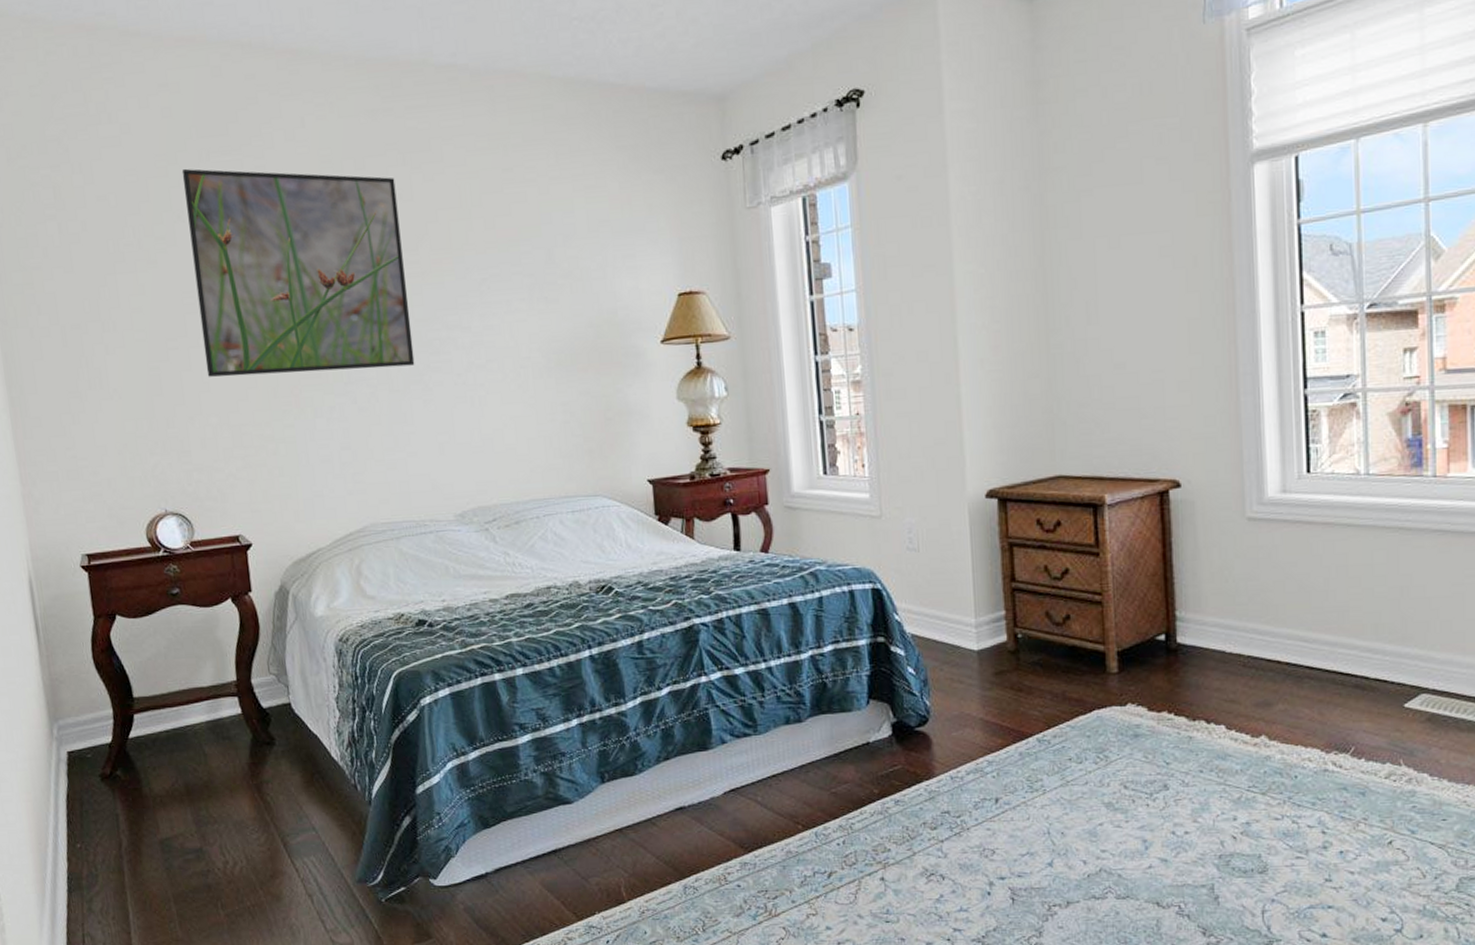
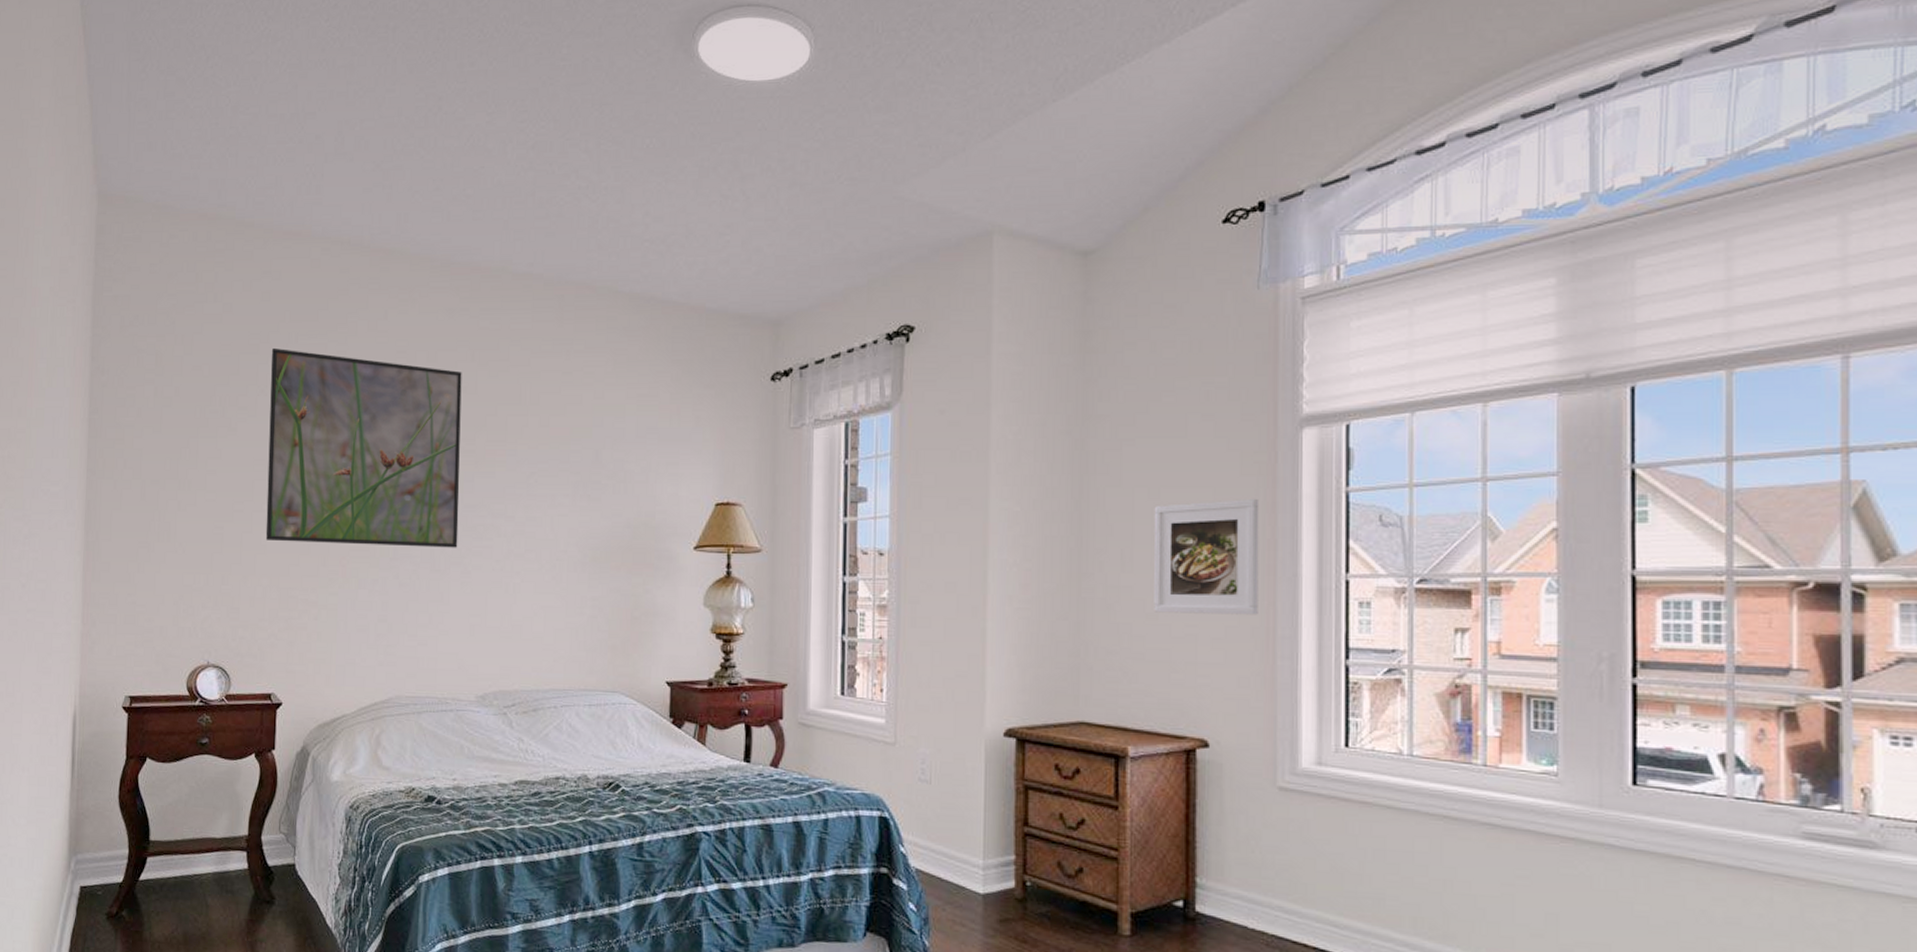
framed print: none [1115,240,1220,362] -> present [1154,499,1260,615]

